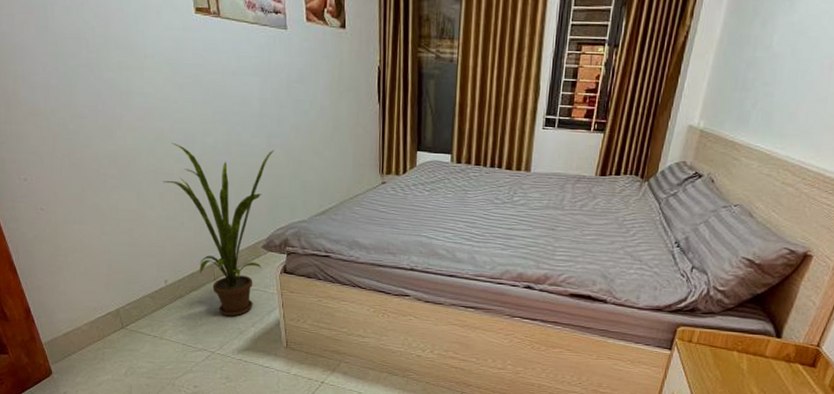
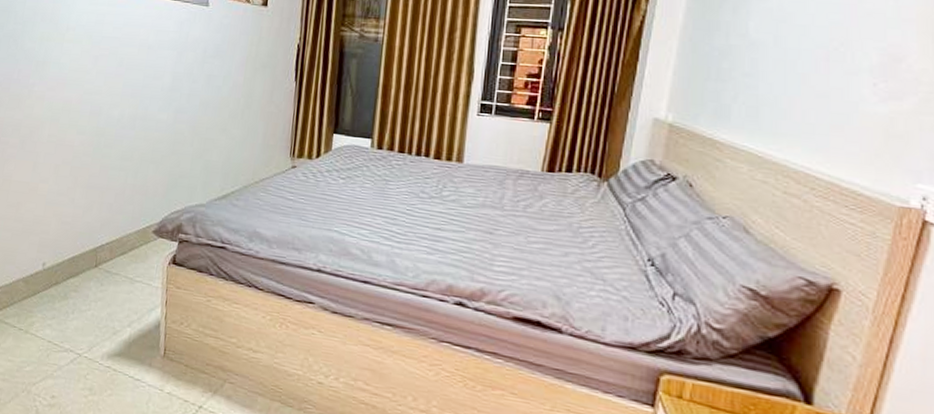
house plant: present [163,142,275,317] -> none [61,113,181,312]

